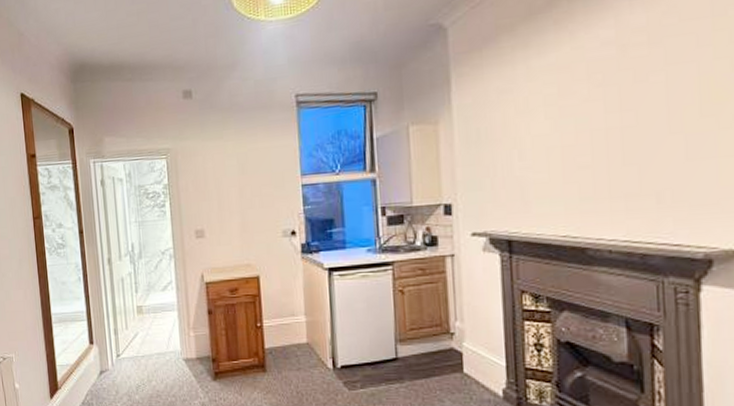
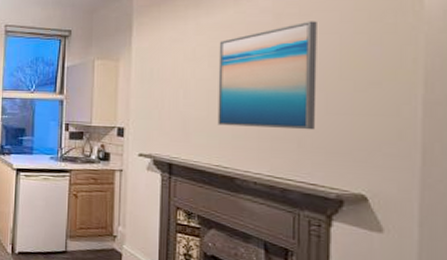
wall art: none [555,48,675,188] -> present [217,21,317,130]

